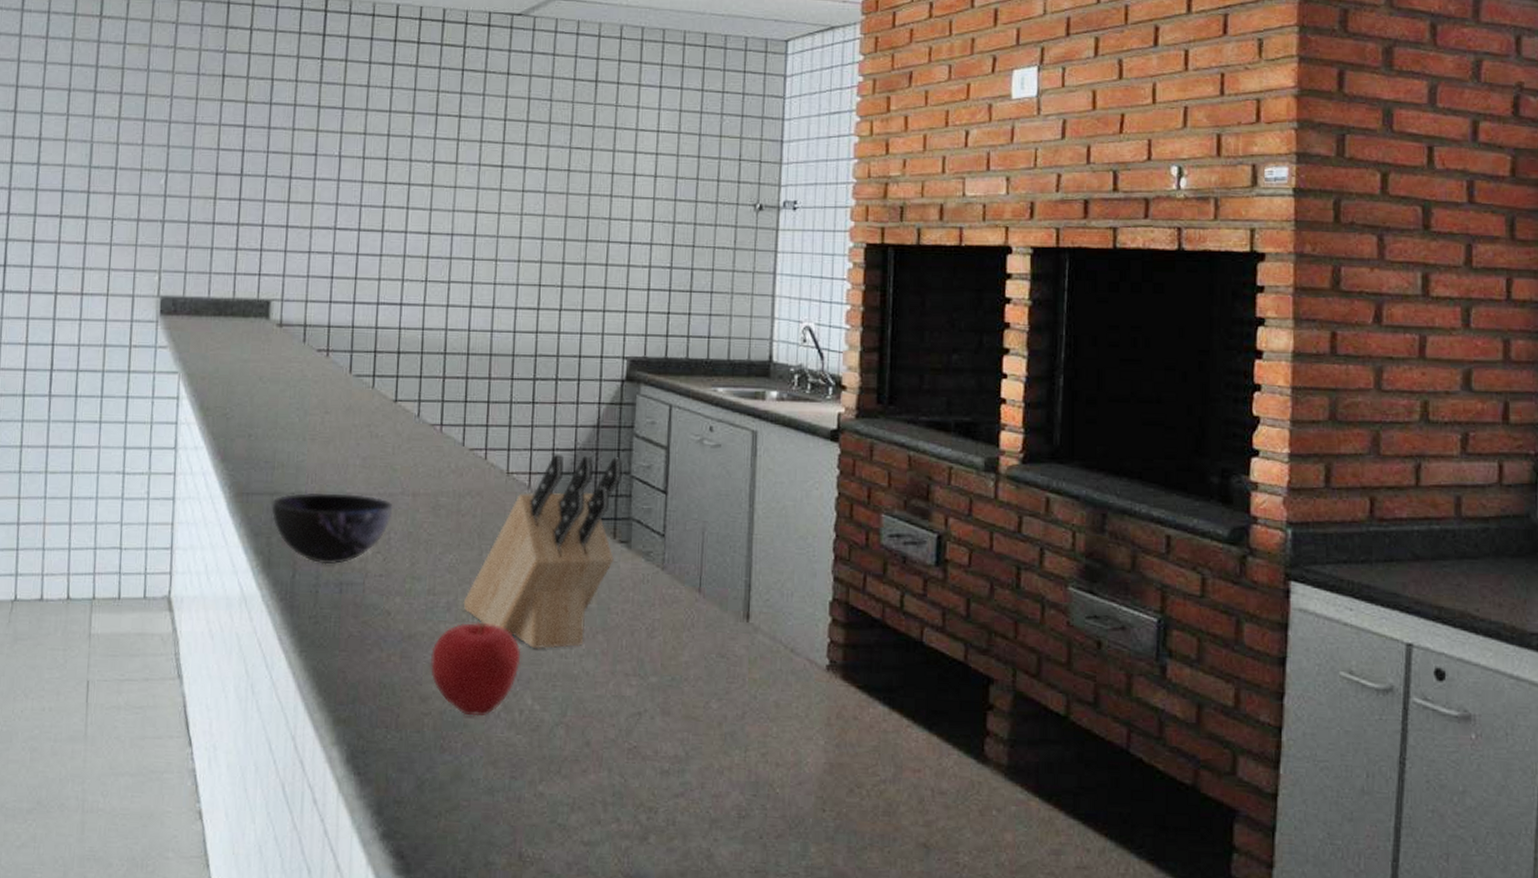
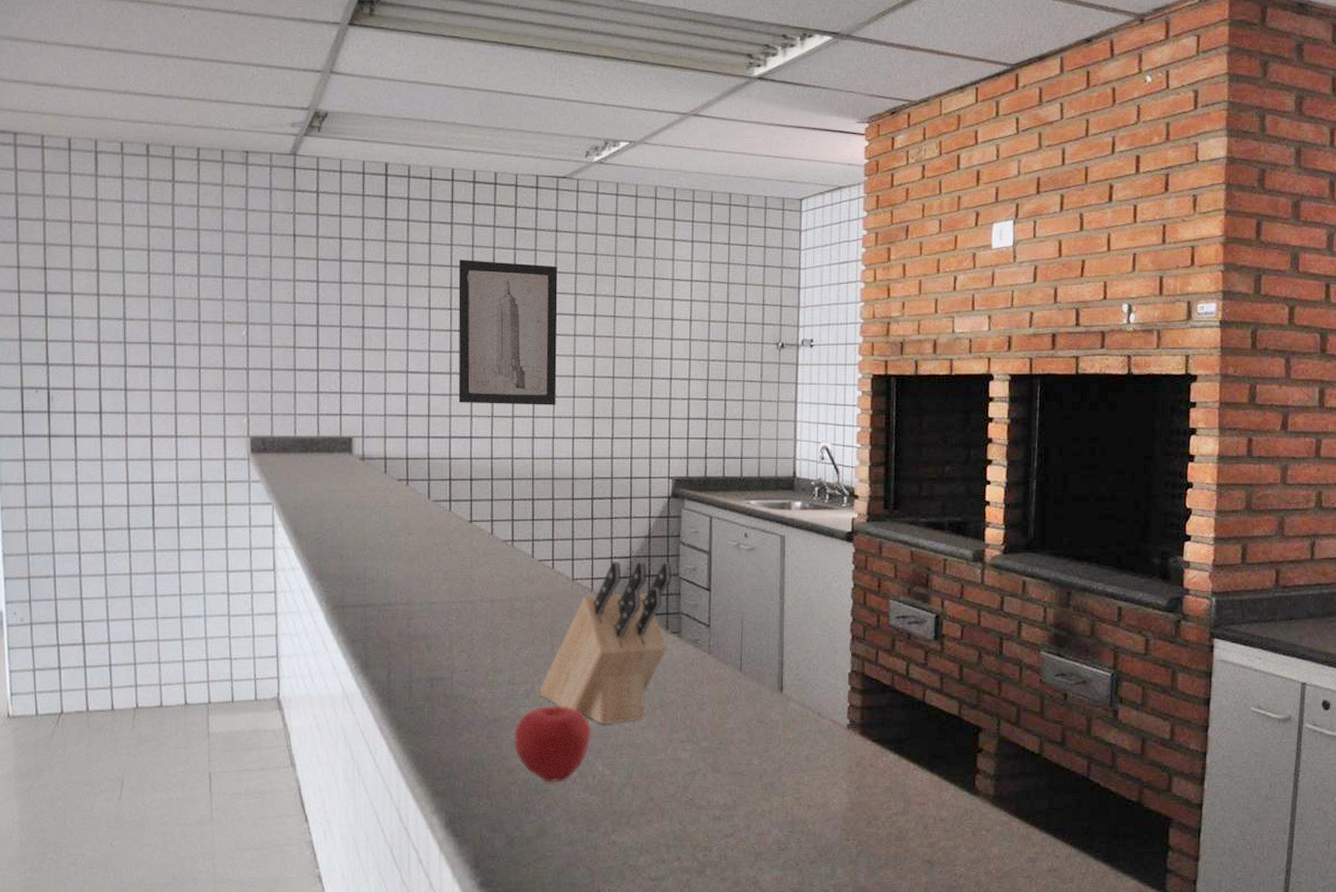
bowl: present [271,493,393,565] -> none [365,603,474,664]
wall art: none [389,104,507,270] -> present [458,260,558,405]

